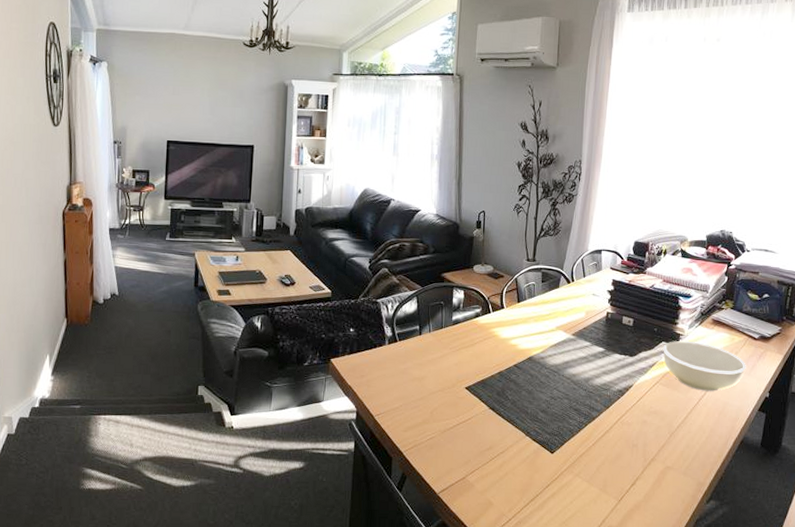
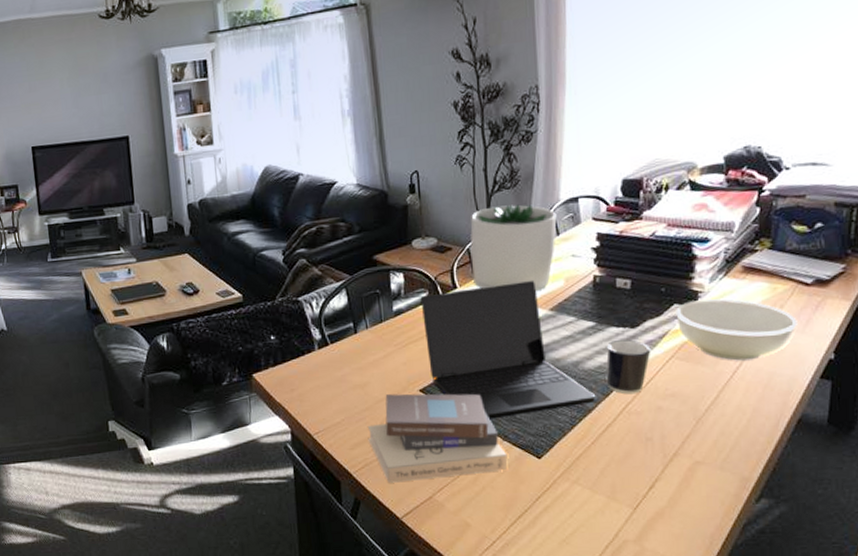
books: none [419,388,528,463] -> present [367,394,508,483]
laptop: none [474,309,599,418] -> present [420,280,595,419]
planter: none [517,248,585,318] -> present [470,204,557,291]
mug: none [609,364,643,409] -> present [606,339,651,395]

